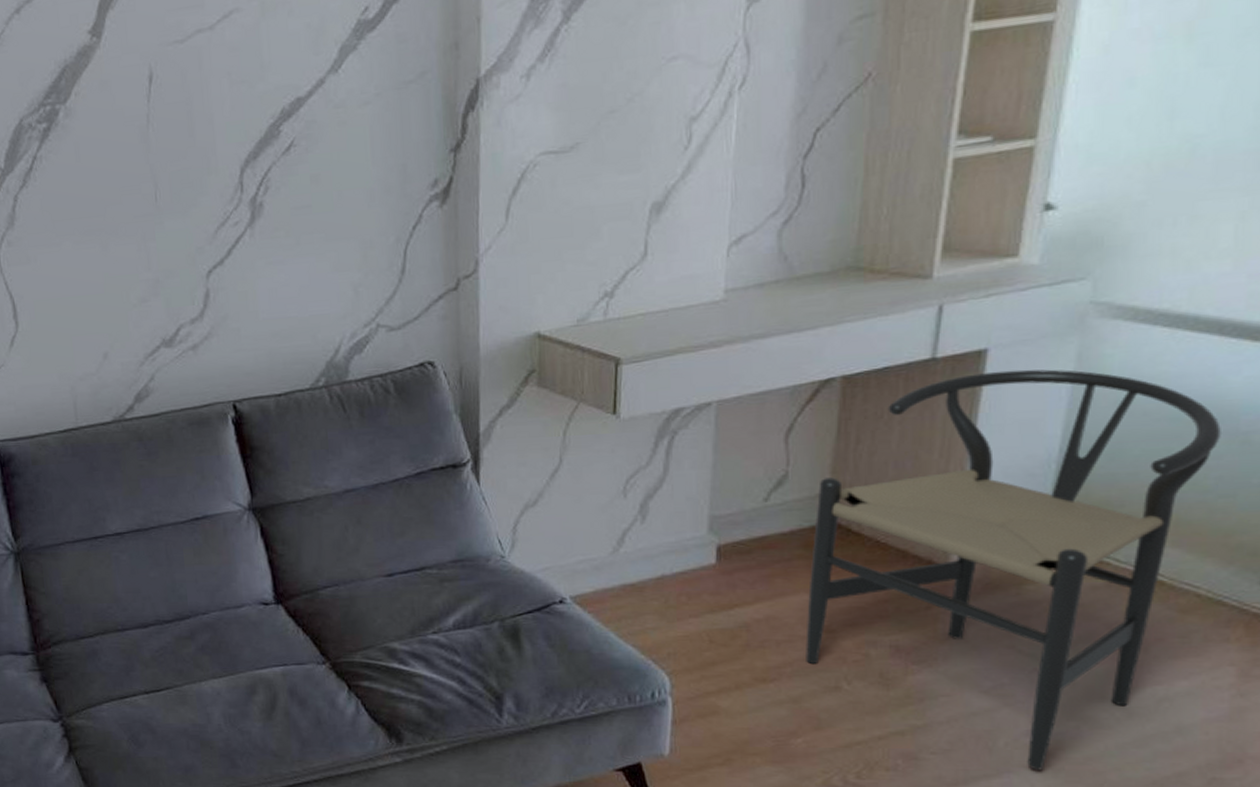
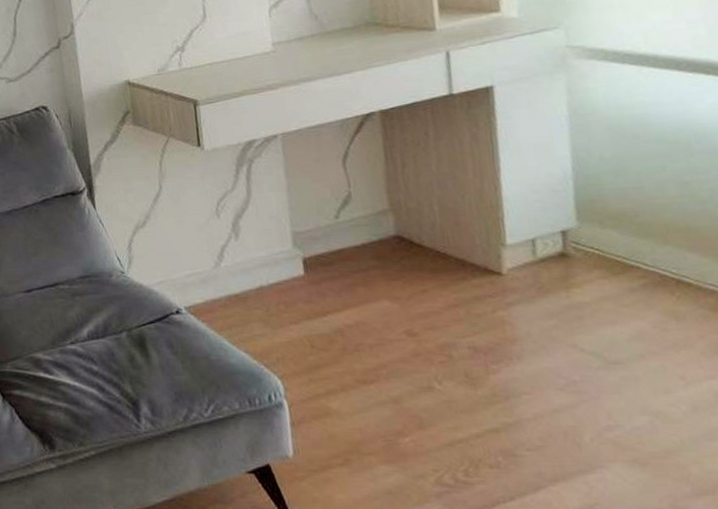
chair: present [806,369,1221,770] -> none [378,101,704,465]

